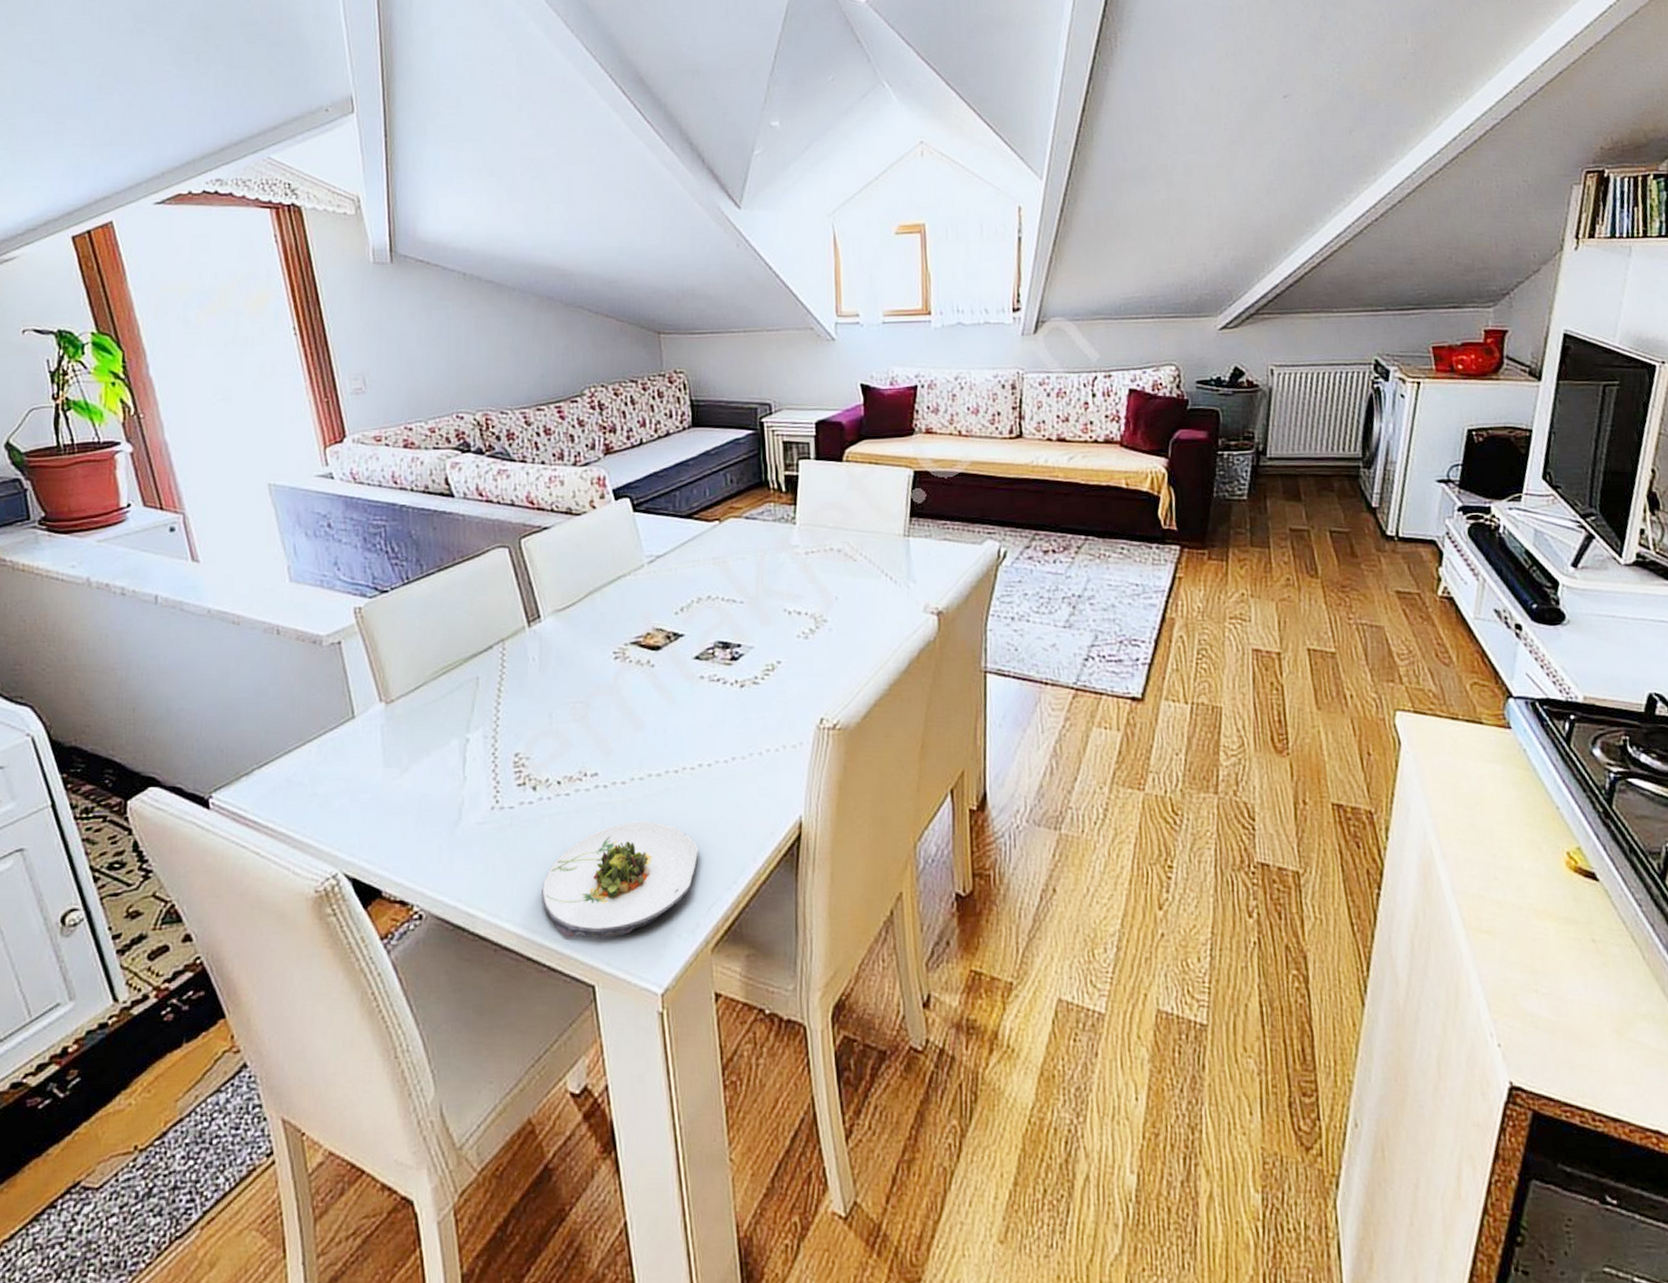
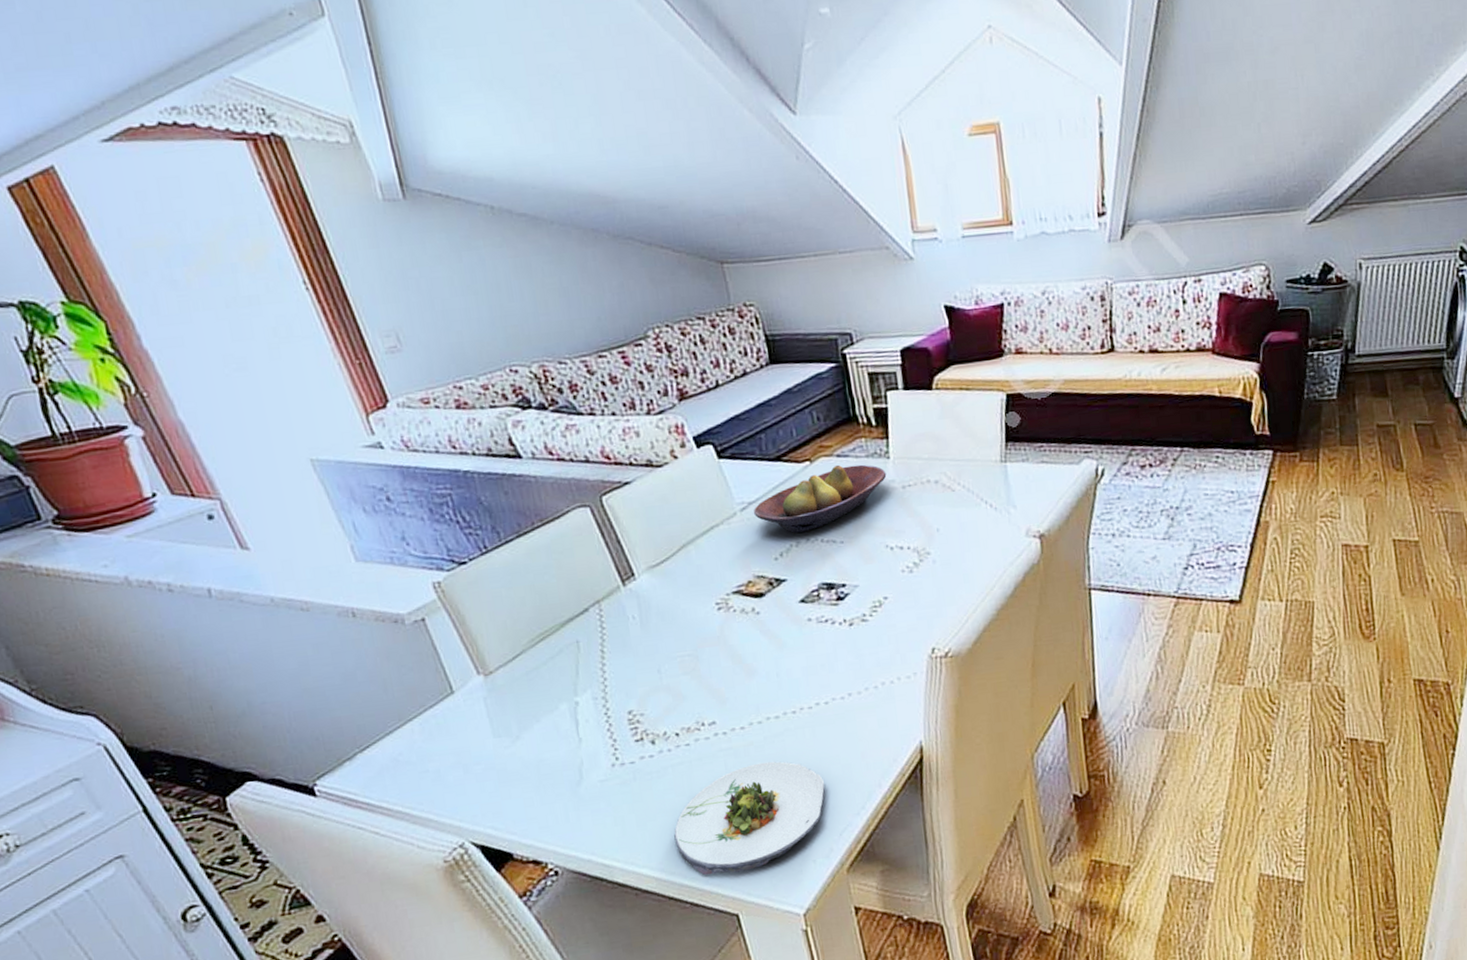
fruit bowl: none [661,526,791,589] -> present [754,464,887,533]

